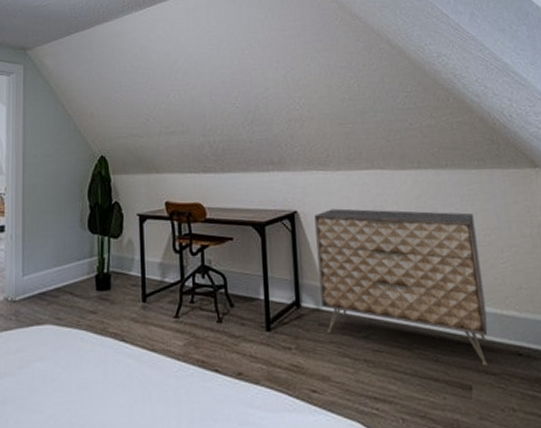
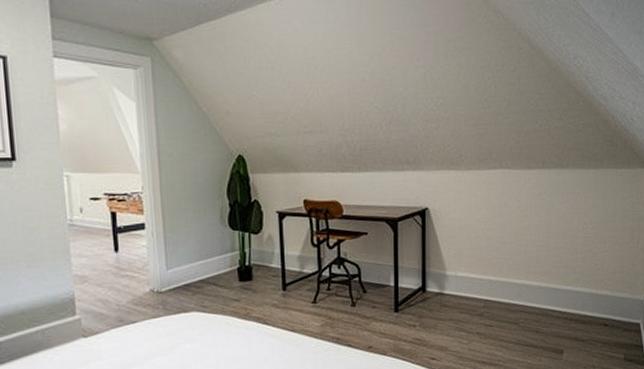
dresser: present [314,208,488,366] -> none [444,205,585,335]

